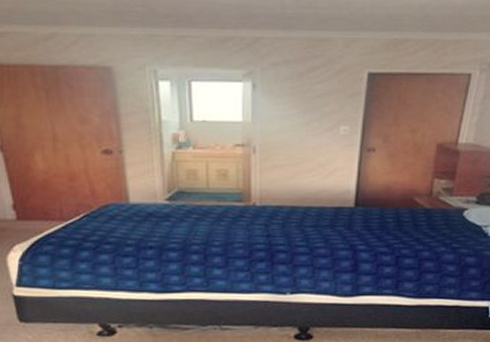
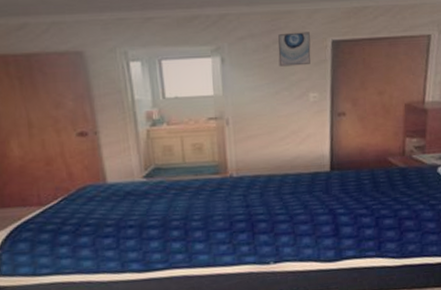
wall art: none [311,61,346,97] -> present [277,32,311,67]

